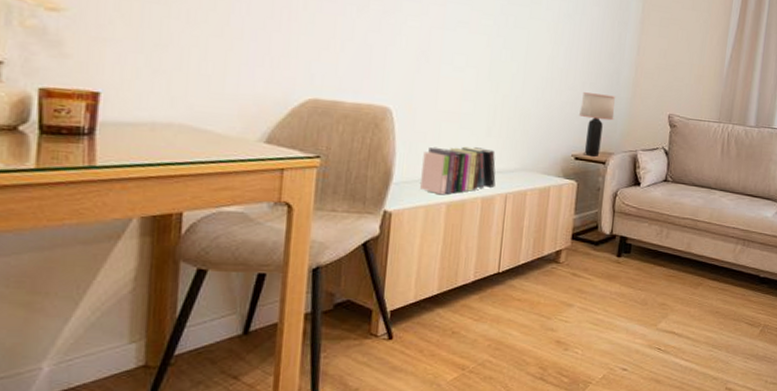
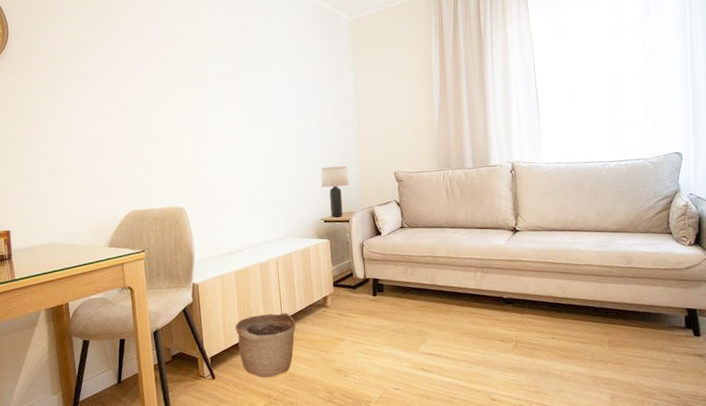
books: present [420,146,496,195] -> none [212,225,268,266]
basket: none [433,263,516,343] -> present [235,313,296,378]

